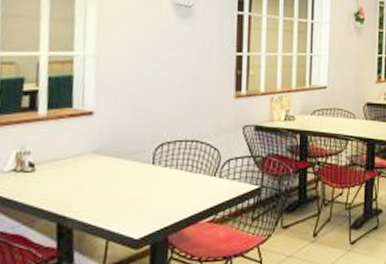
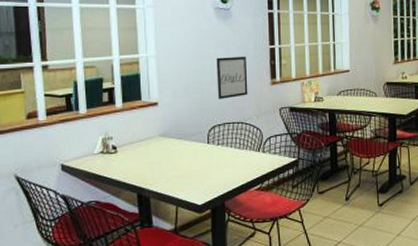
wall art: none [169,62,208,112] -> present [216,56,248,99]

